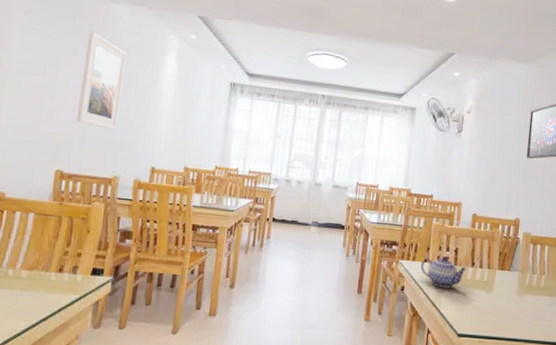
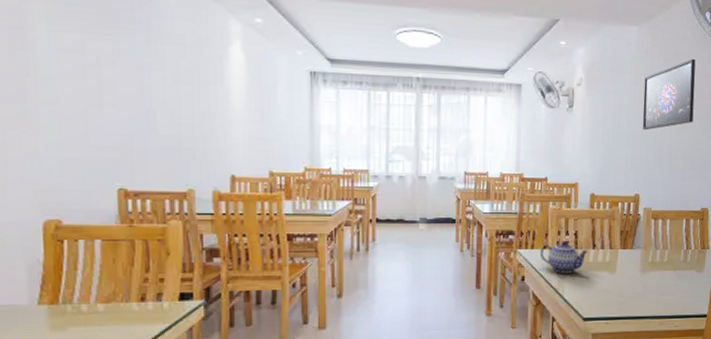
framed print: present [77,30,127,130] -> none [131,21,183,137]

